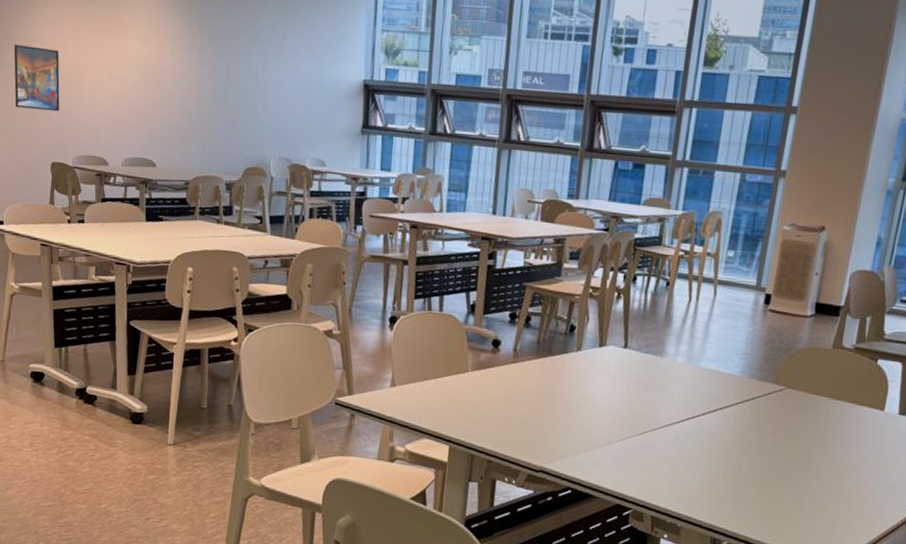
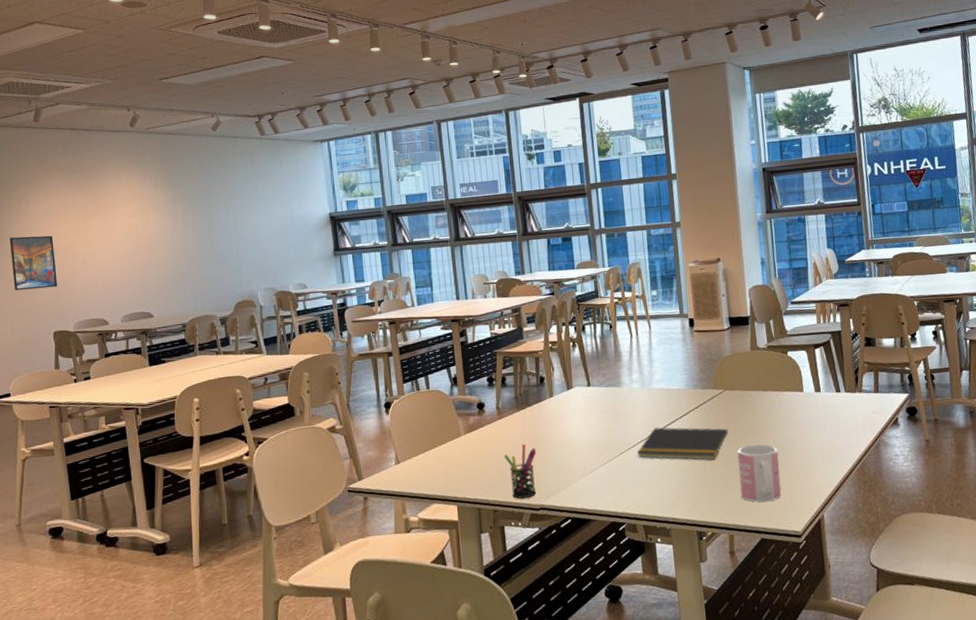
pen holder: none [510,396,549,456] -> present [503,443,537,499]
notepad: none [663,411,779,464] -> present [637,427,729,461]
mug: none [773,456,833,526] -> present [737,443,782,503]

